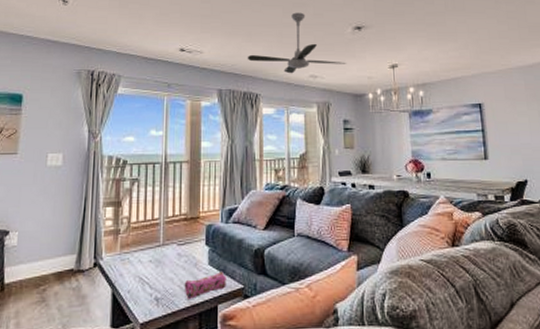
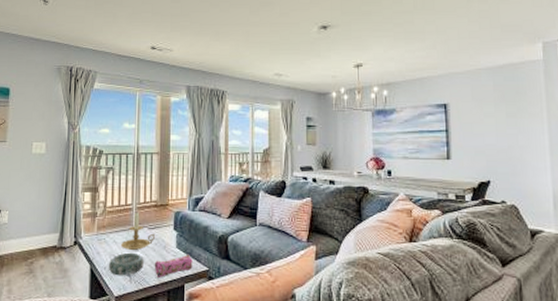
decorative bowl: none [132,272,172,300] -> present [108,252,144,276]
candle holder: none [146,226,184,271] -> present [120,212,155,251]
ceiling fan: present [247,12,346,74] -> none [214,11,311,72]

